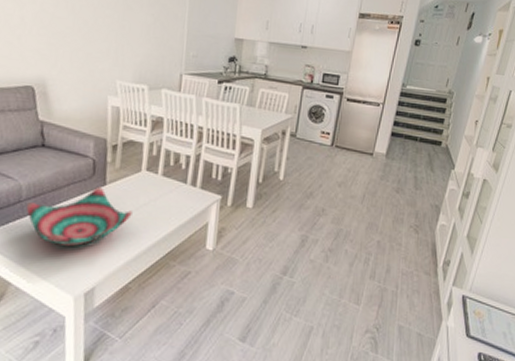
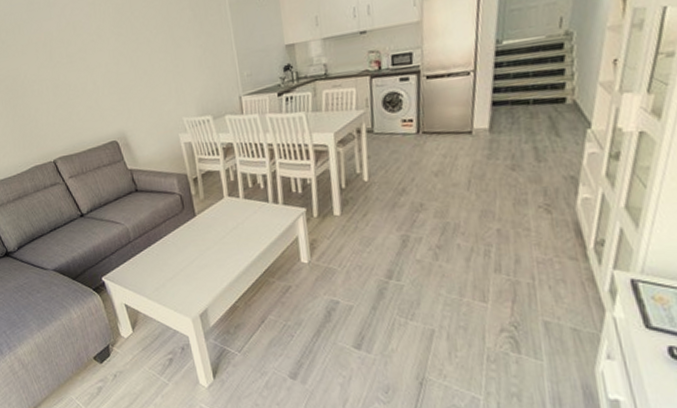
decorative bowl: present [26,186,132,247] -> none [135,218,225,276]

